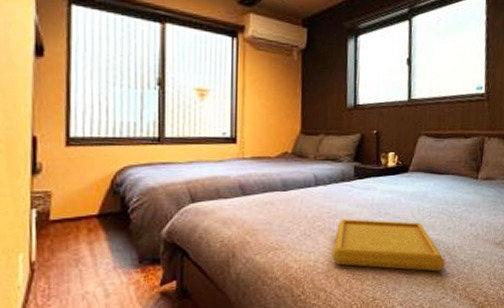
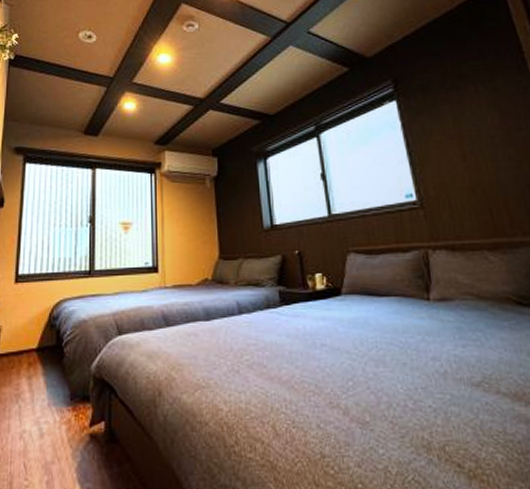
serving tray: present [332,219,446,272] -> none [265,352,410,422]

